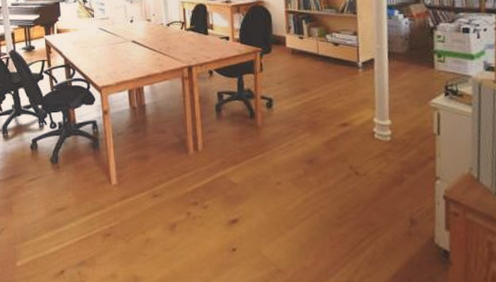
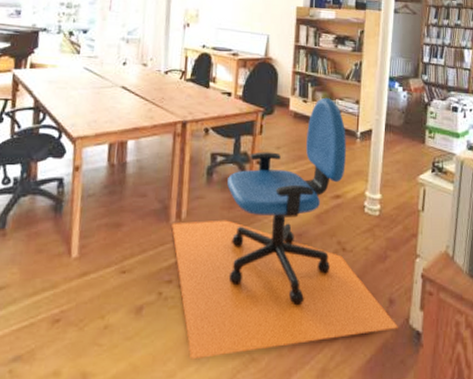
office chair: none [191,32,423,269] -> present [171,97,398,360]

